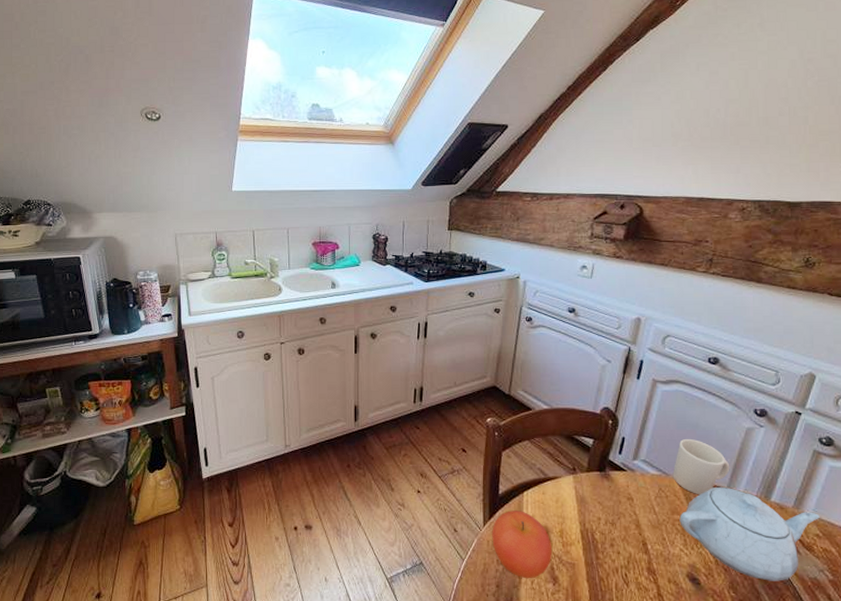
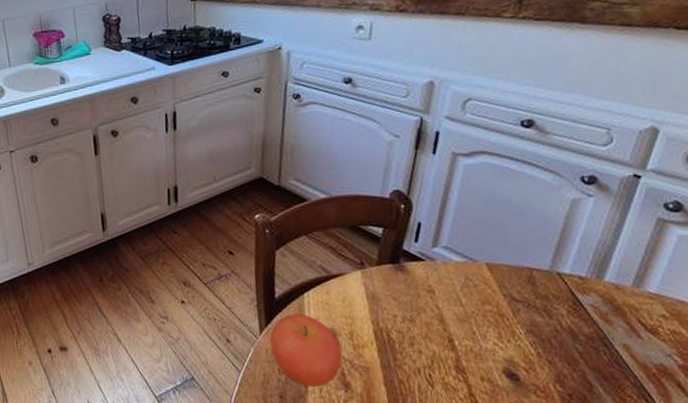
mug: present [672,438,730,494] -> none [481,217,552,281]
teapot: present [679,486,820,581] -> none [491,269,666,371]

